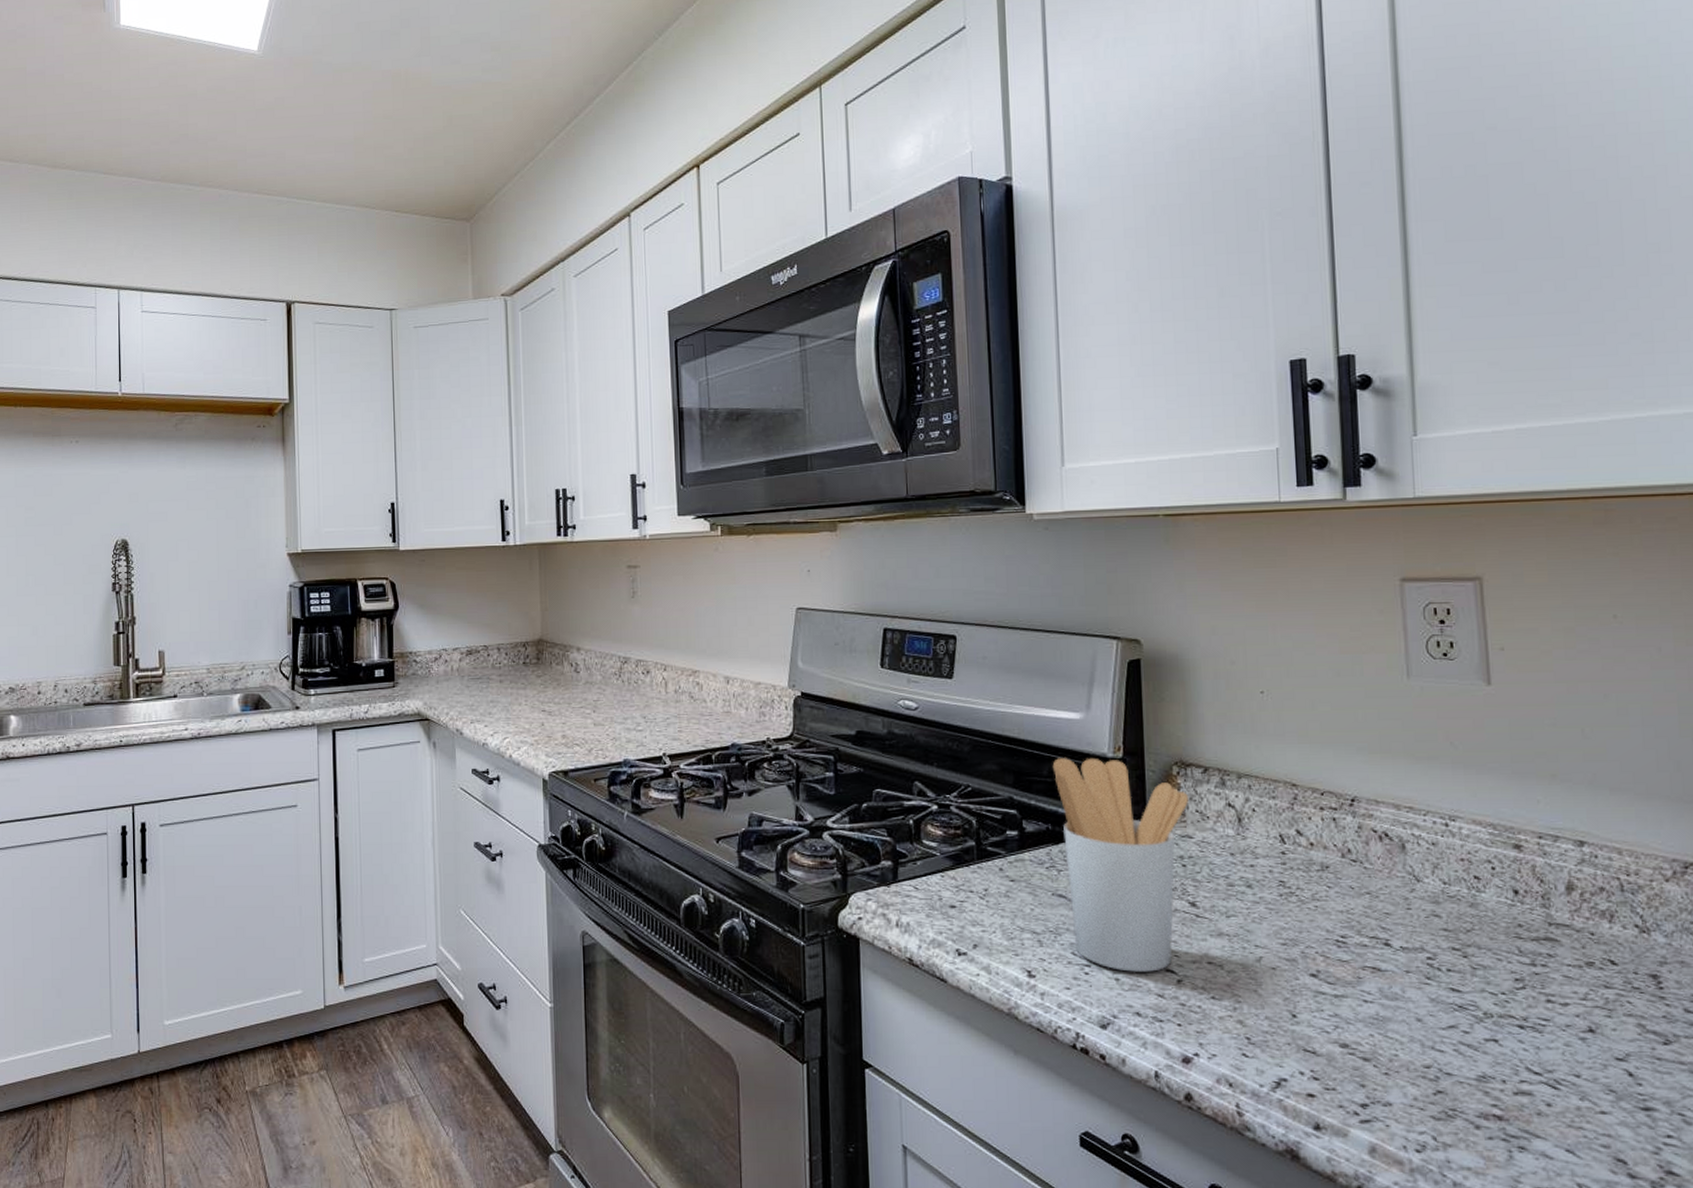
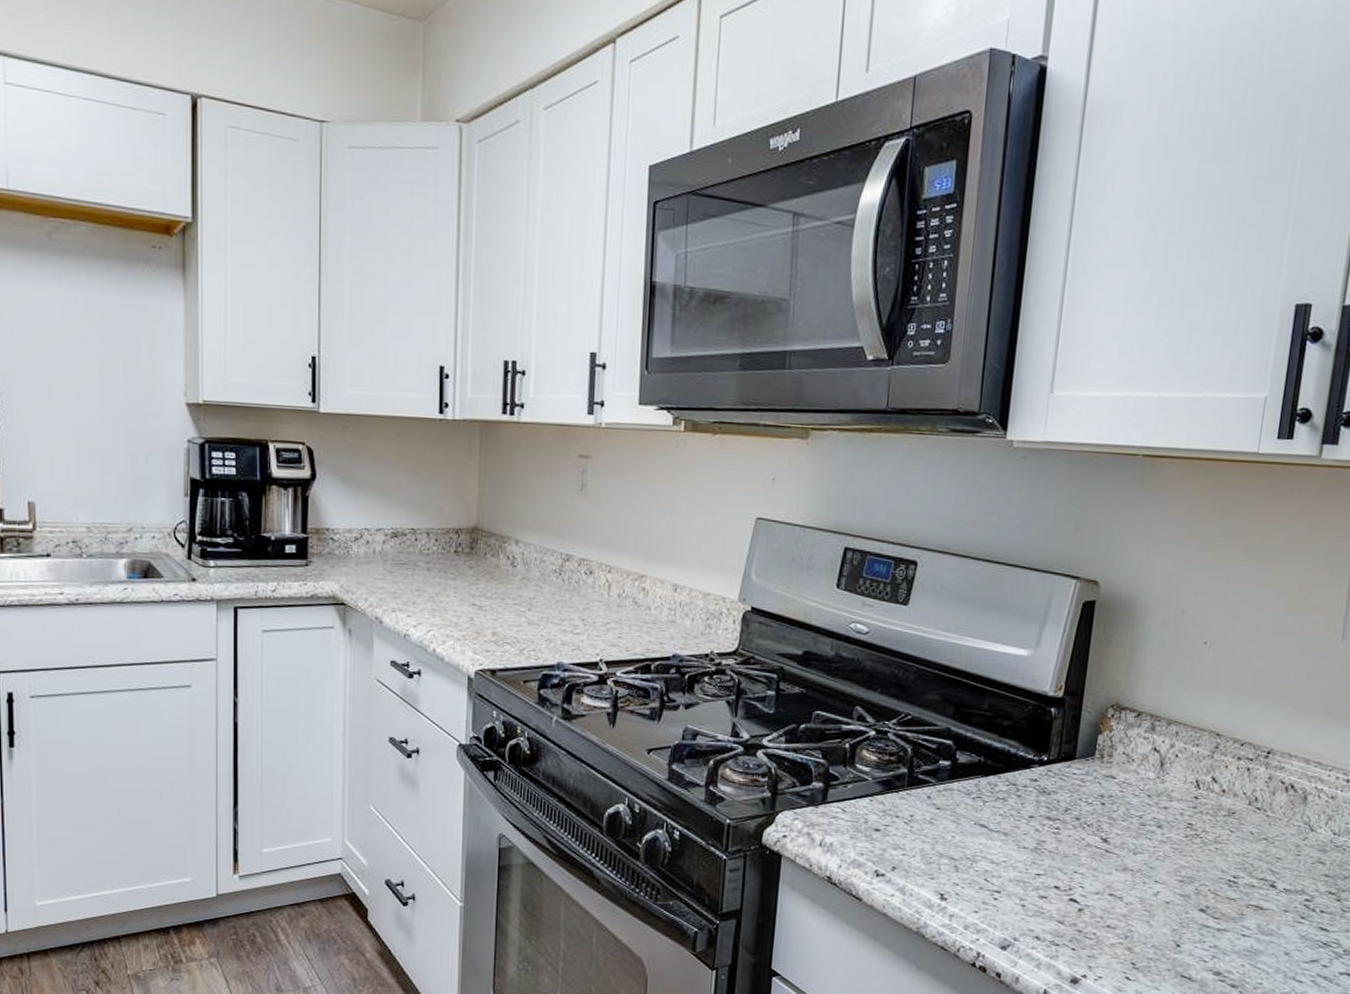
utensil holder: present [1052,757,1189,972] -> none [989,693,1119,900]

